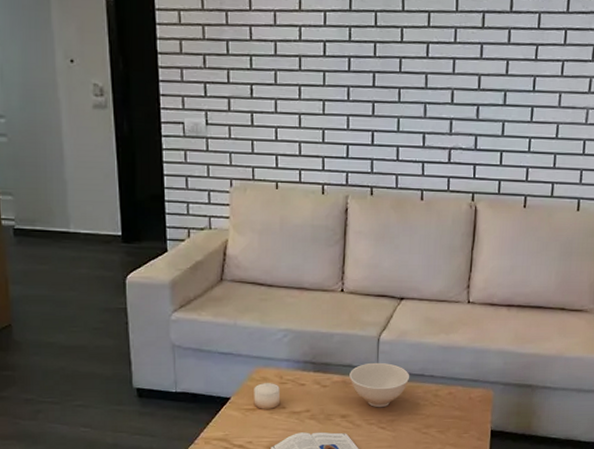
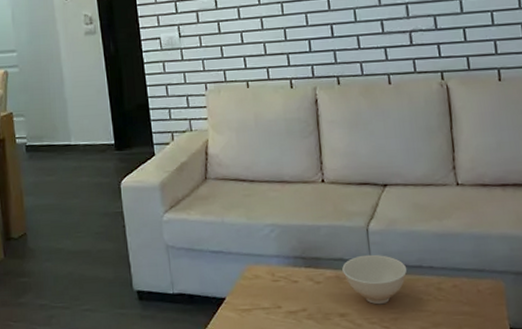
candle: present [254,382,281,409] -> none [247,280,276,309]

